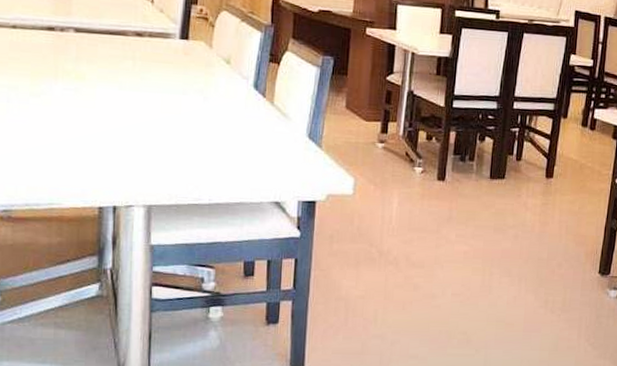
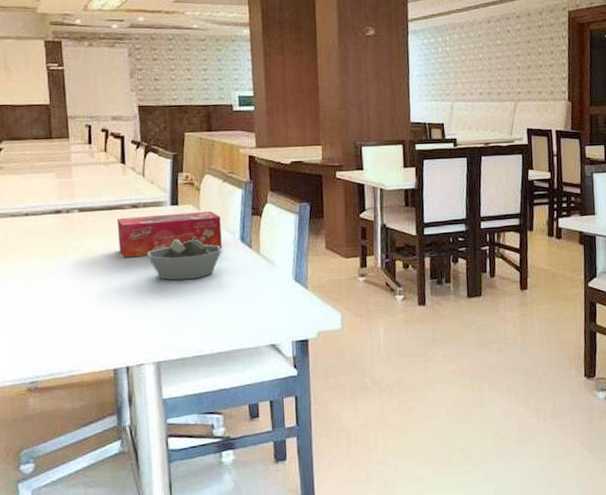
tissue box: none [117,44,234,92] -> present [117,210,222,258]
bowl: none [148,76,232,122] -> present [147,239,222,281]

